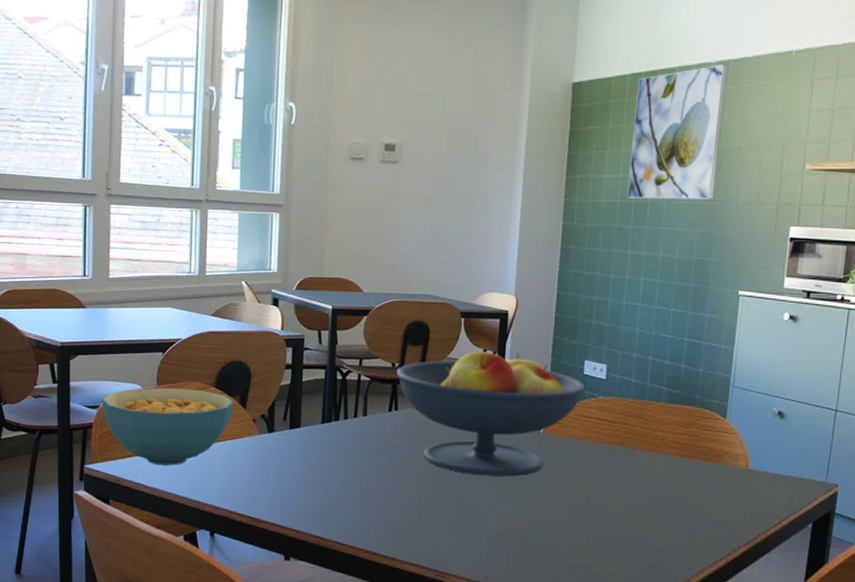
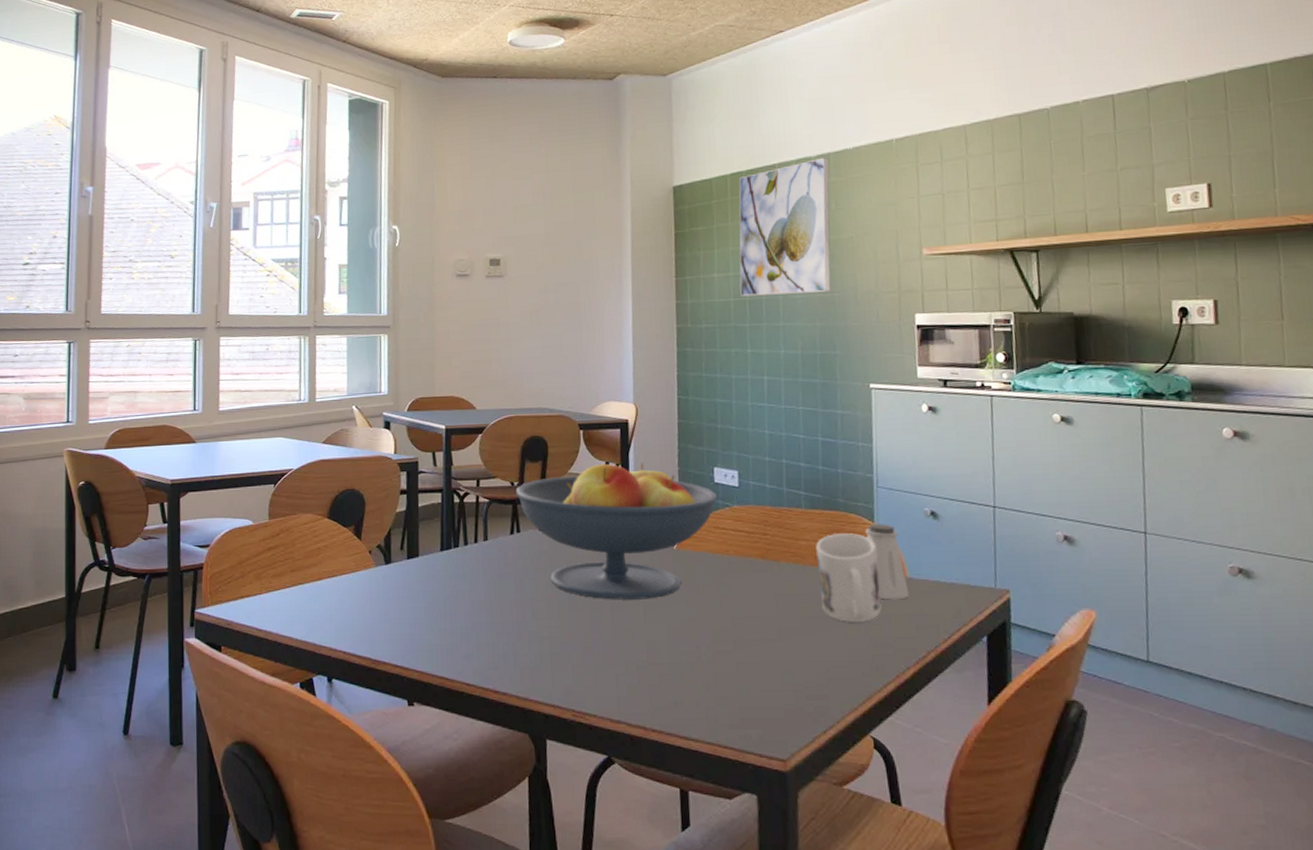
cereal bowl: present [101,387,235,466] -> none [212,521,349,606]
mug: none [669,427,725,506] -> present [816,533,882,622]
saltshaker: none [716,420,749,488] -> present [864,524,910,600]

